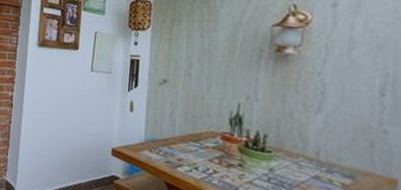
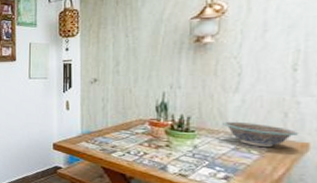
decorative bowl: none [302,144,385,180] -> present [222,121,298,148]

